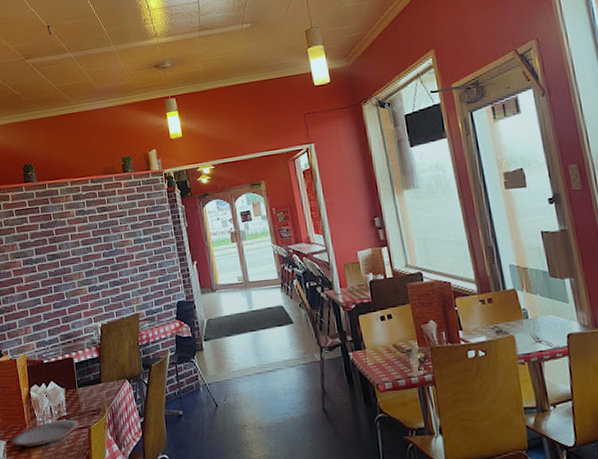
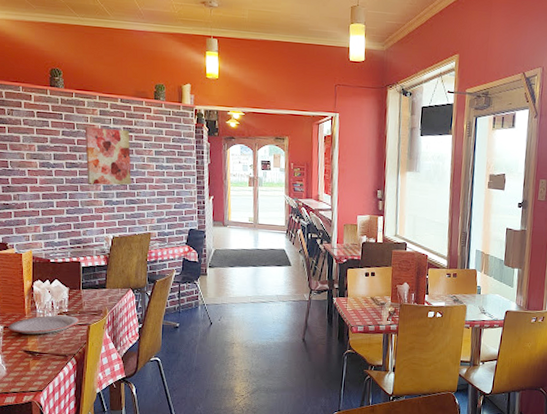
wall art: none [60,209,112,275] -> present [84,126,131,186]

